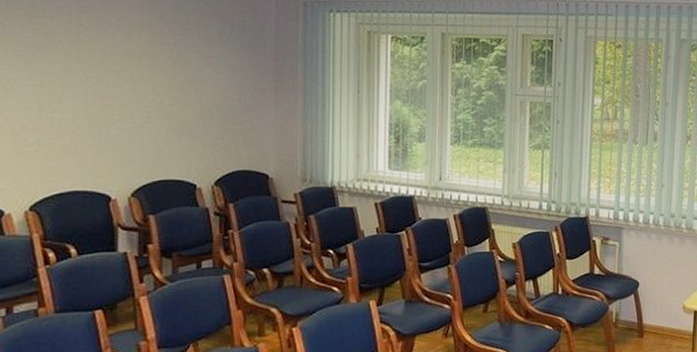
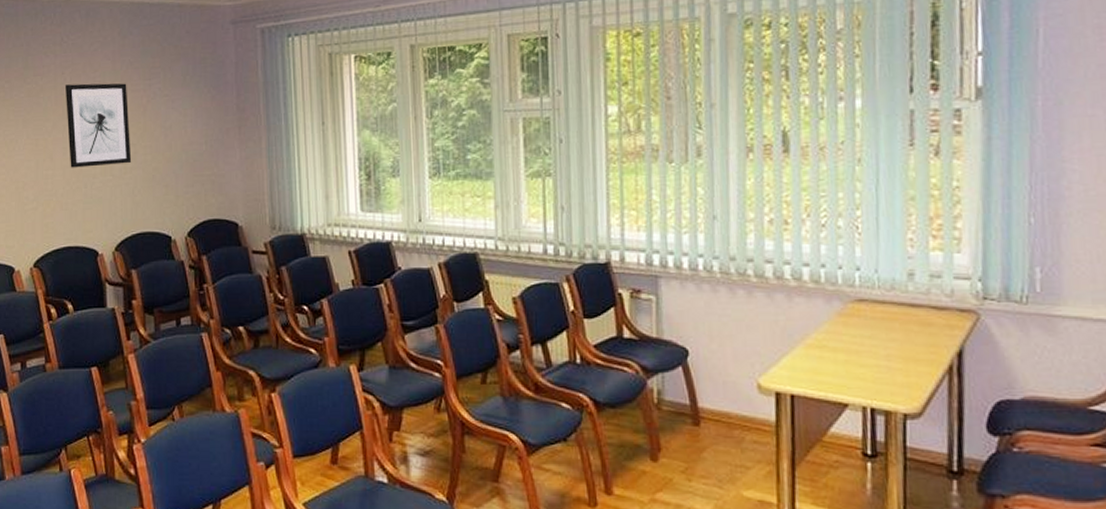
wall art: none [81,29,157,114] -> present [66,83,132,168]

